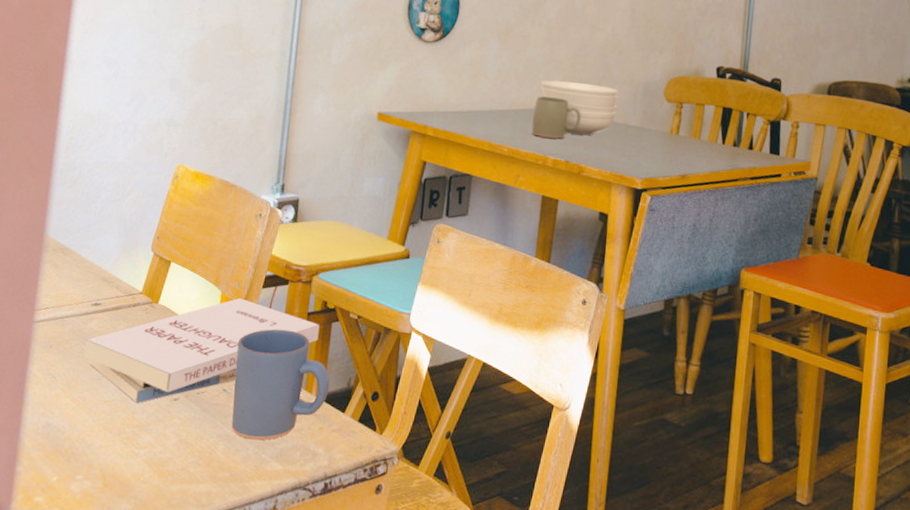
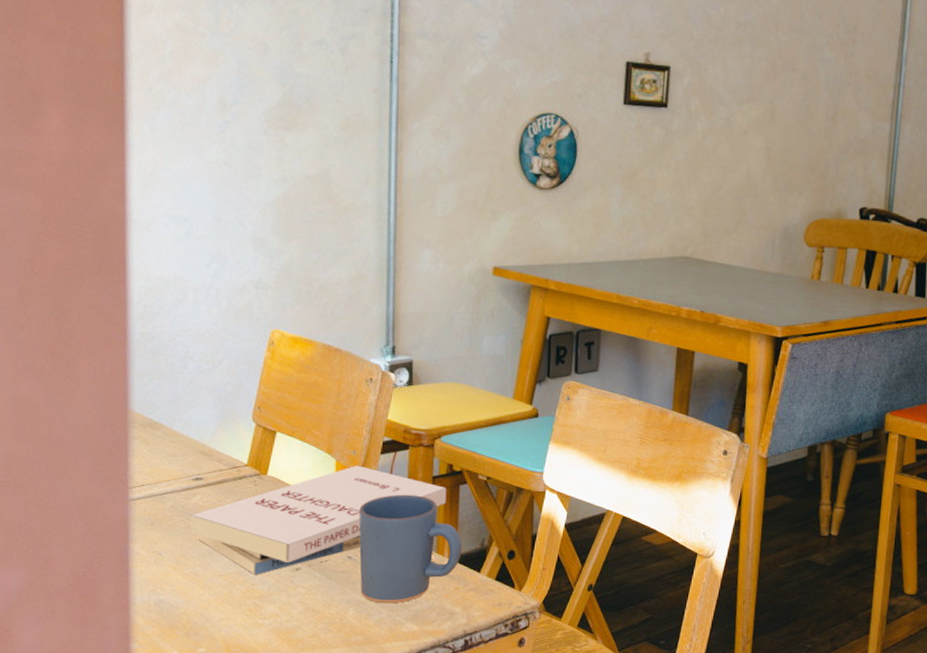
mug: present [531,96,581,139] -> none [663,244,716,289]
bowl: present [540,80,619,135] -> none [670,227,755,283]

